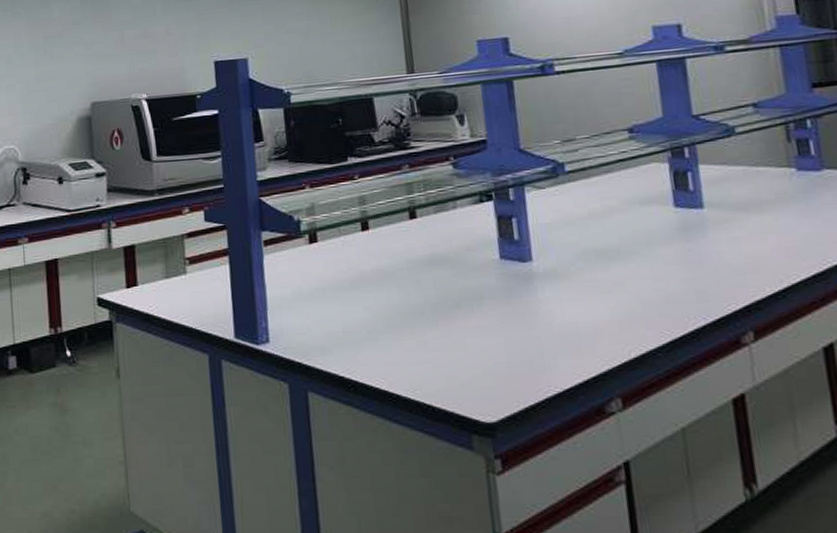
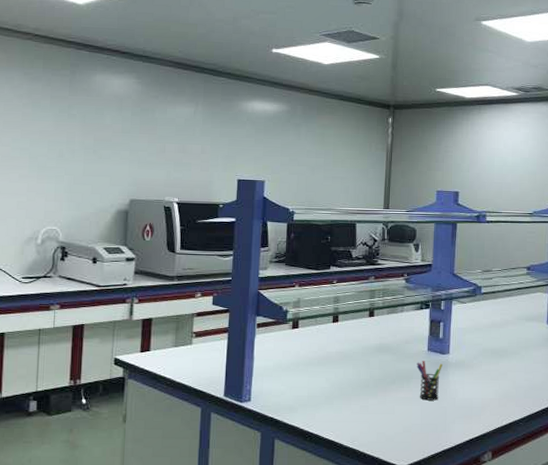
pen holder: none [487,273,527,329] -> present [416,361,442,401]

